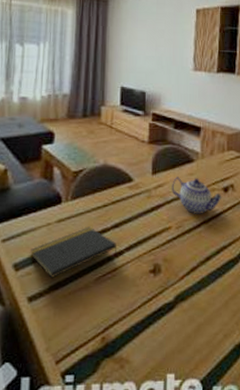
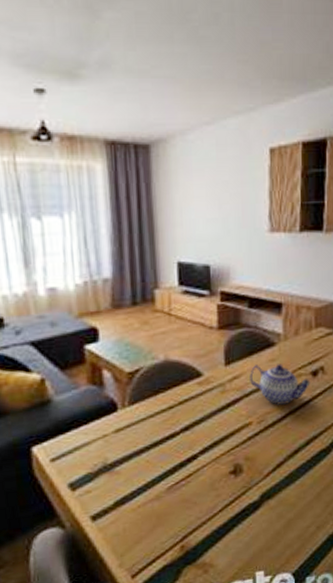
notepad: present [30,226,117,278] -> none [87,432,190,493]

